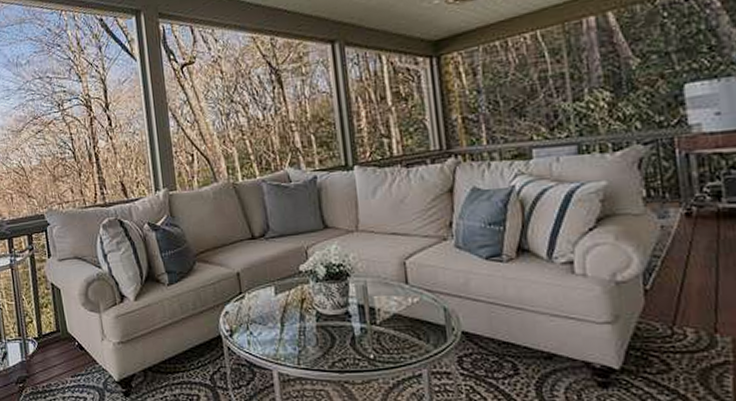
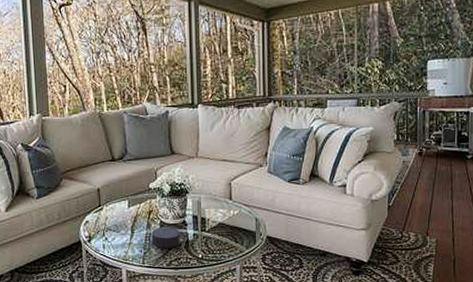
candle: none [306,318,349,346] -> present [151,226,184,248]

